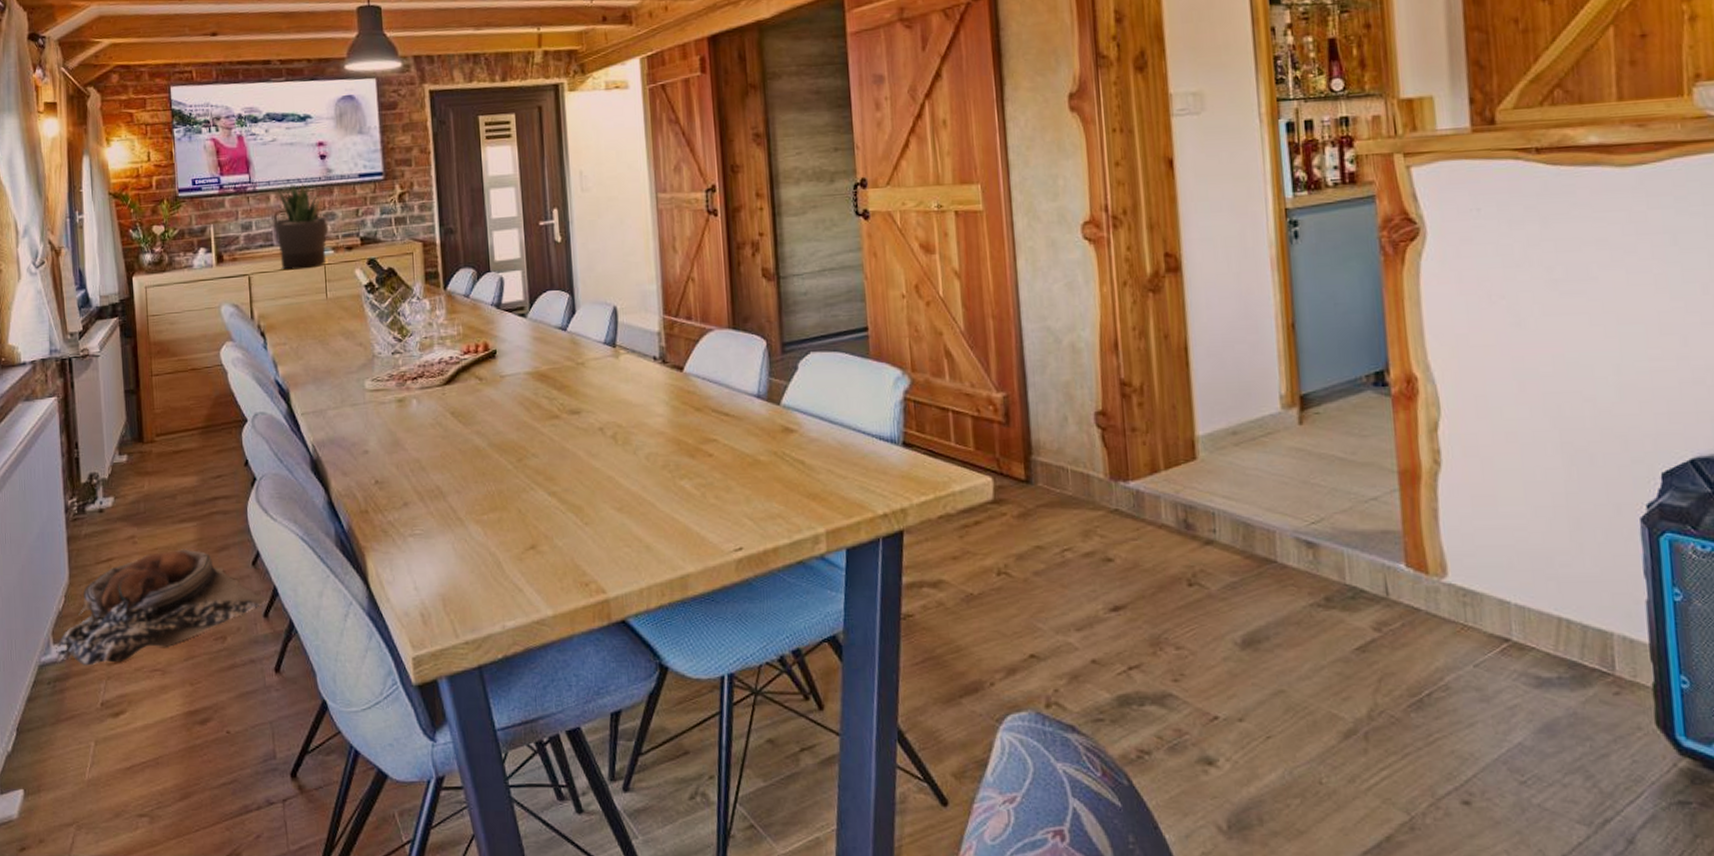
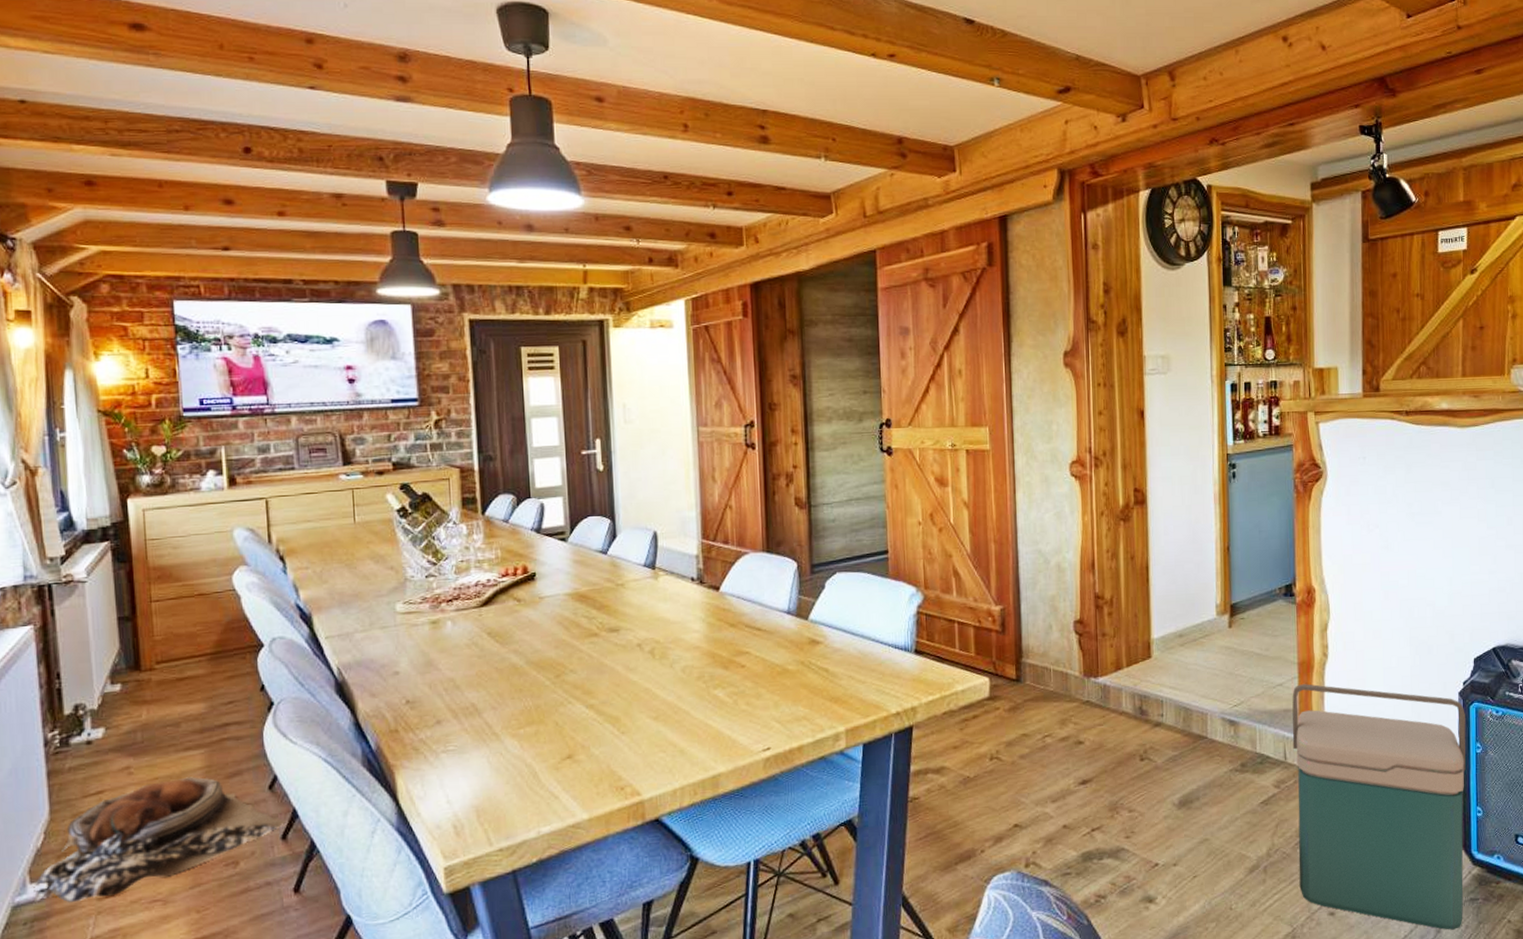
planter: present [273,181,327,270] -> none [295,404,356,494]
cooler: none [1392,499,1669,842] -> present [1292,684,1466,930]

